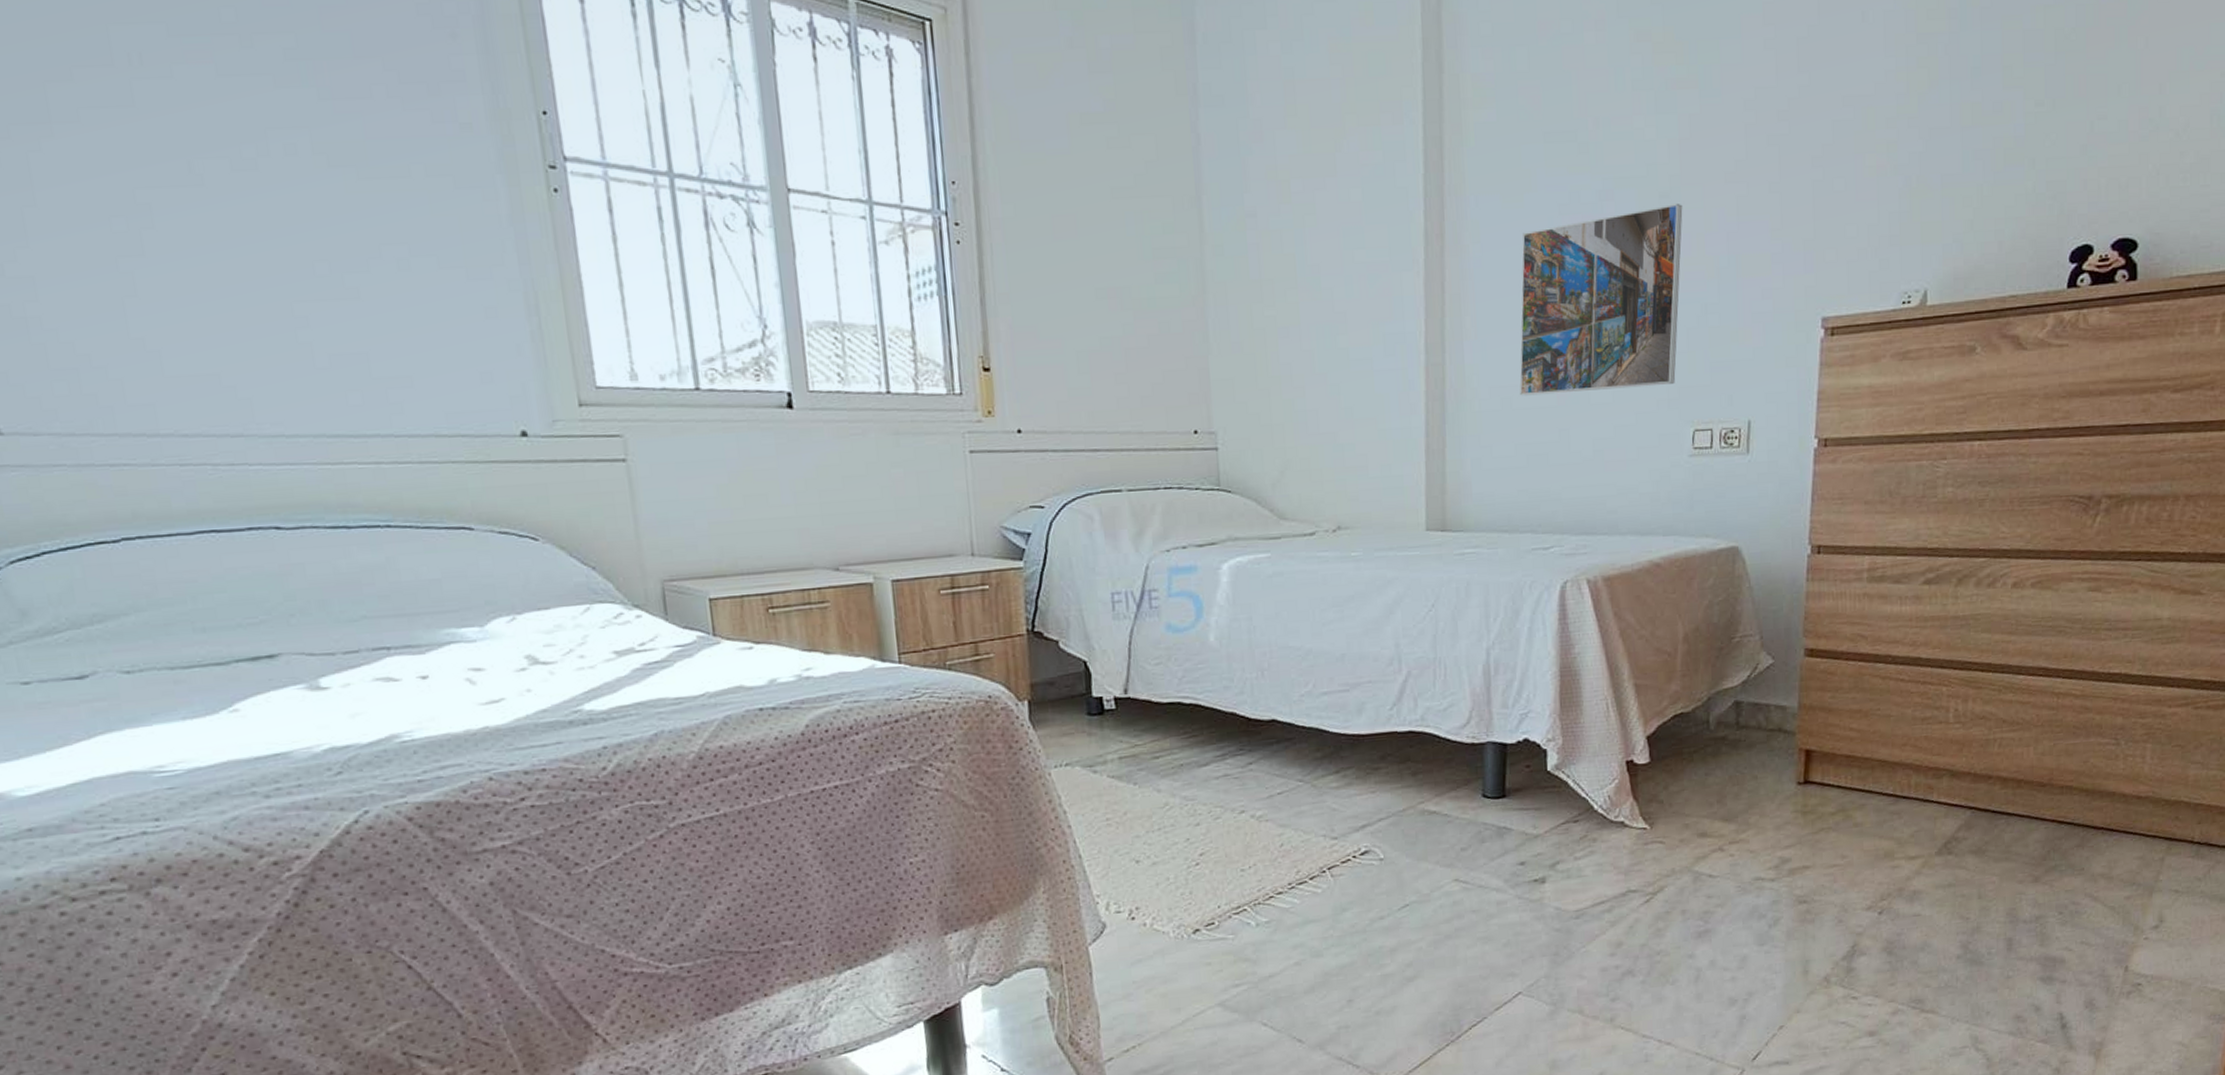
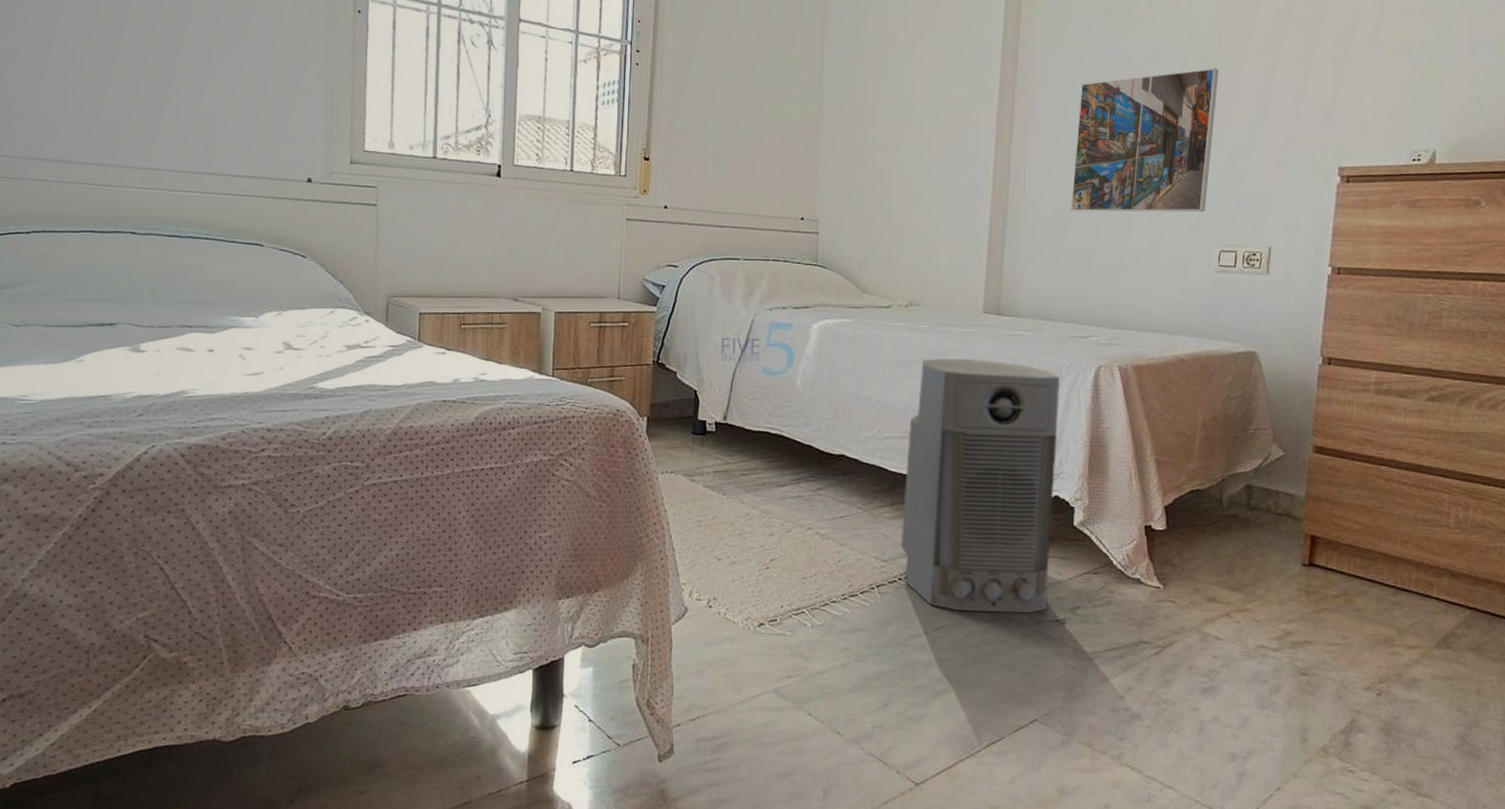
air purifier: none [1349,587,1525,885] -> present [900,358,1060,614]

